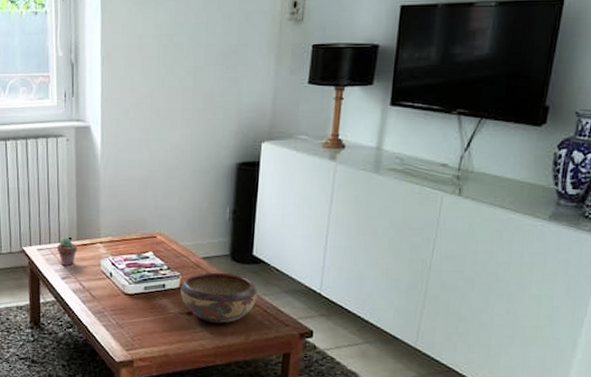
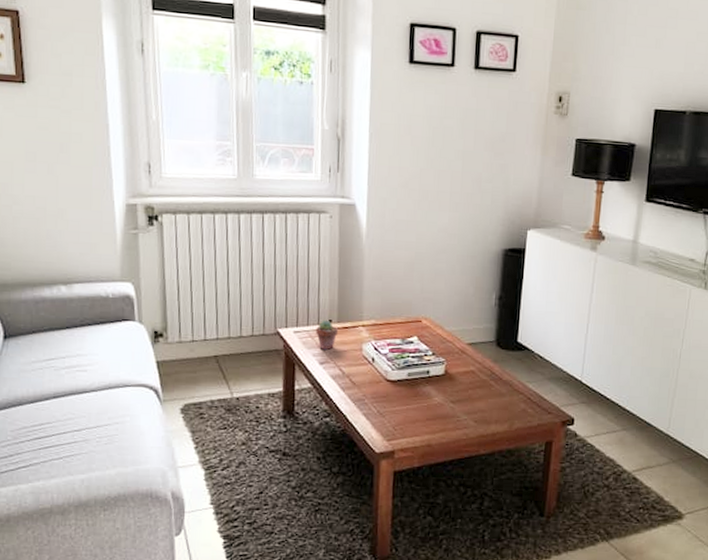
decorative bowl: present [180,272,258,324] -> none [445,358,522,412]

